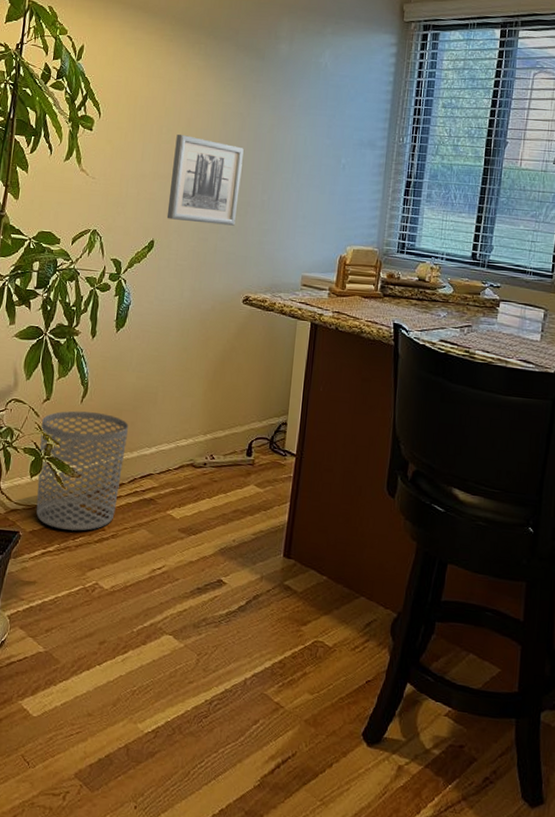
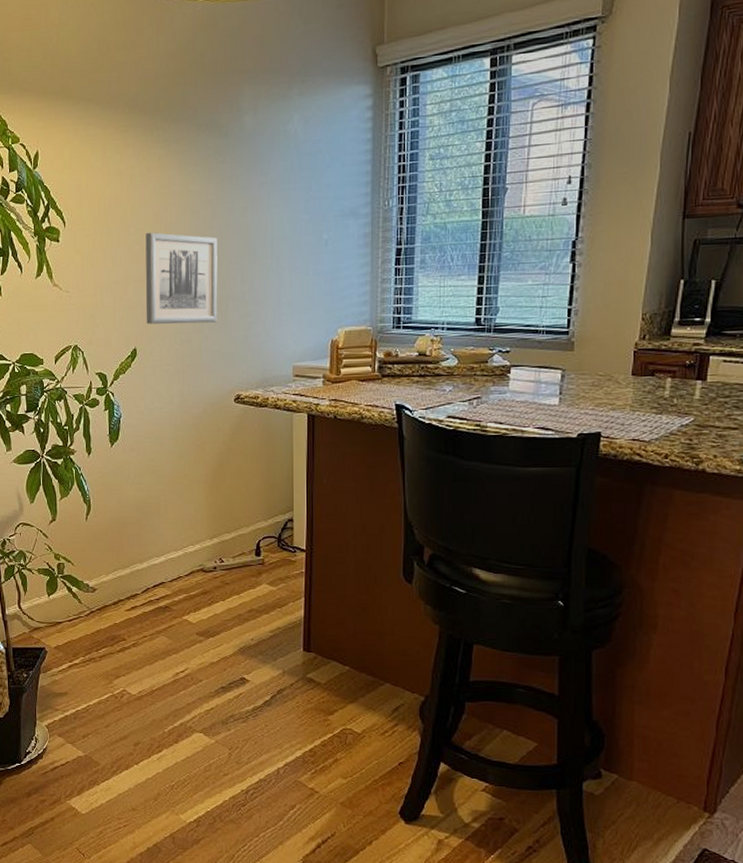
waste bin: present [36,410,128,531] -> none [50,528,135,643]

